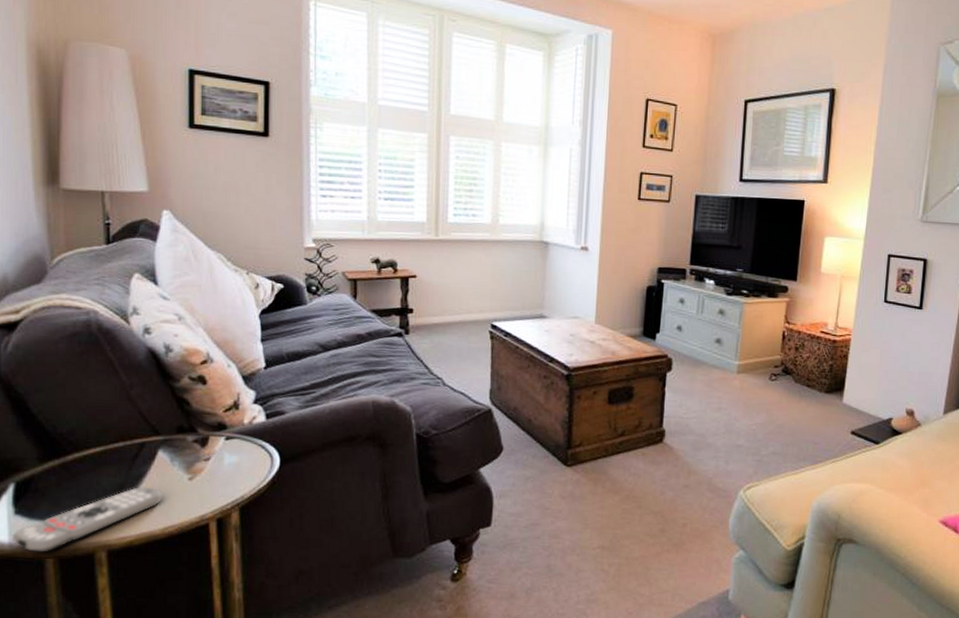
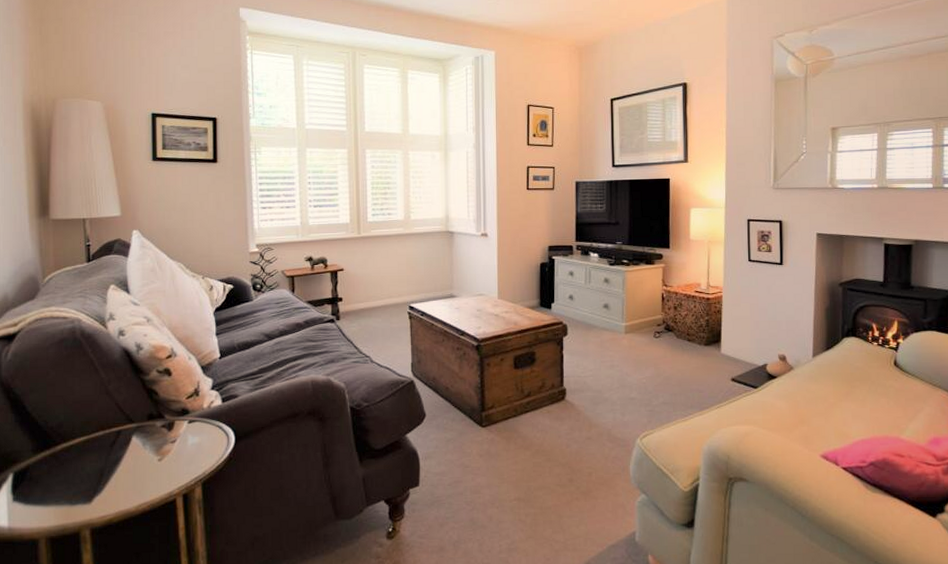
remote control: present [12,487,163,553] -> none [10,470,137,534]

